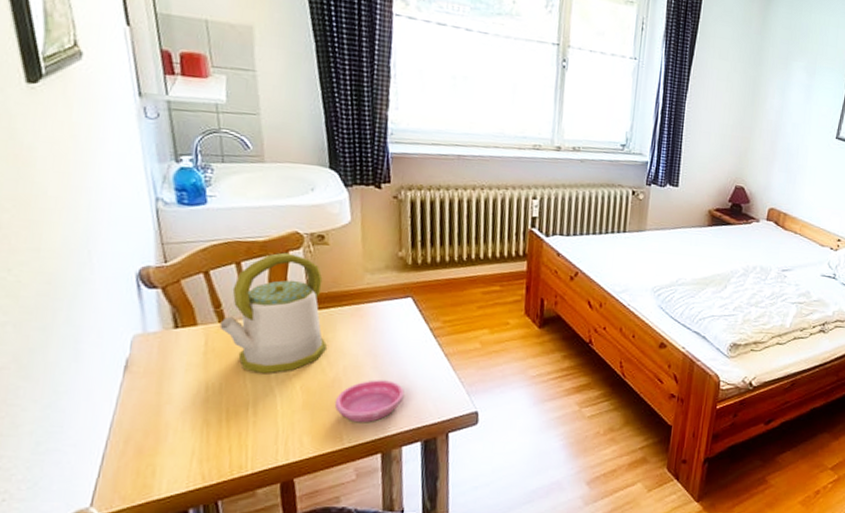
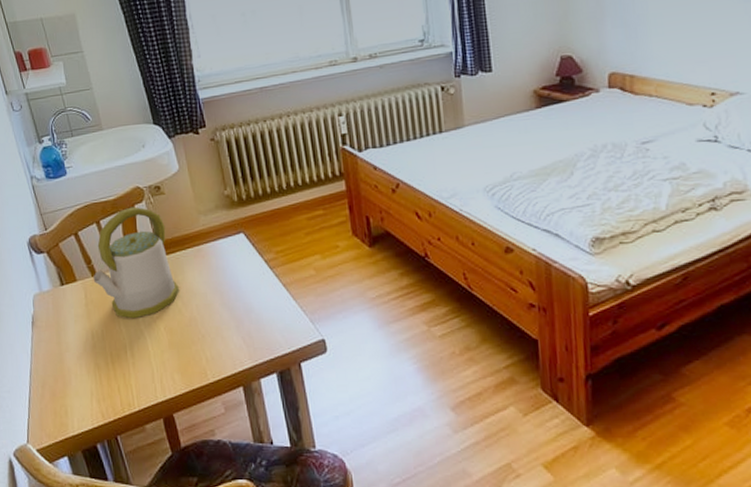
saucer: present [334,380,405,423] -> none [194,315,253,358]

